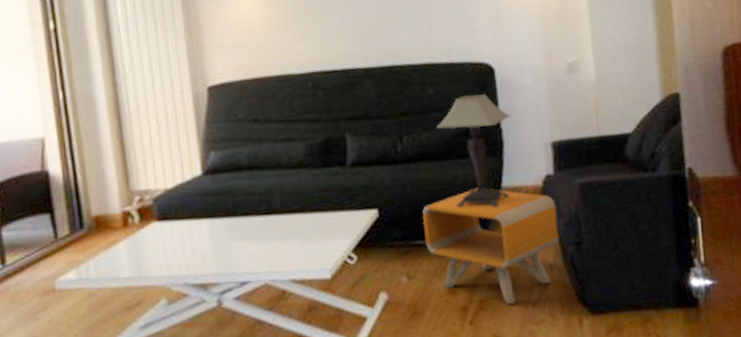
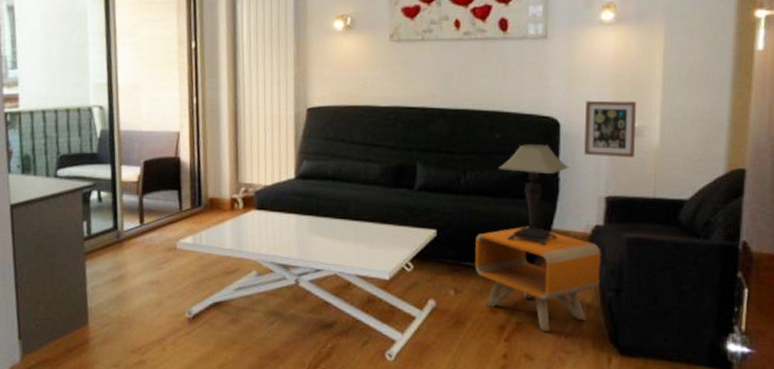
picture frame: none [517,35,573,100] -> present [583,100,636,158]

